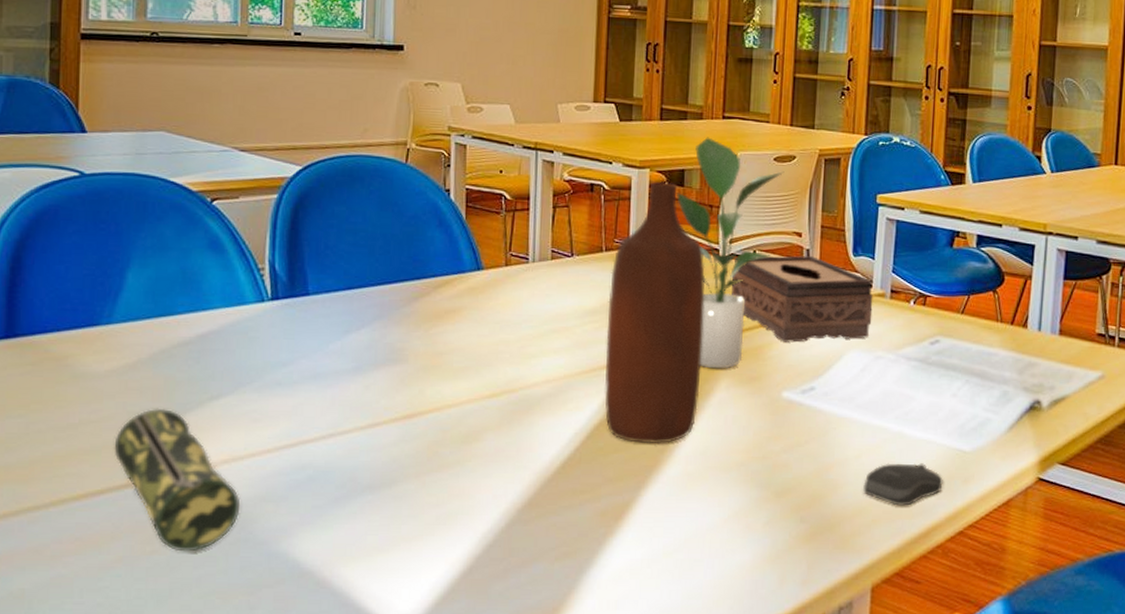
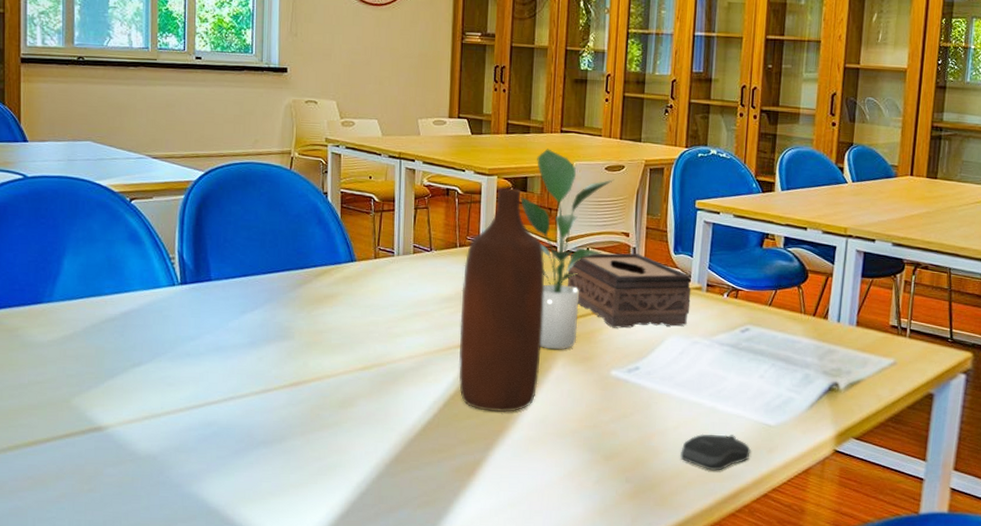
pencil case: present [114,408,241,552] -> none [56,372,159,491]

